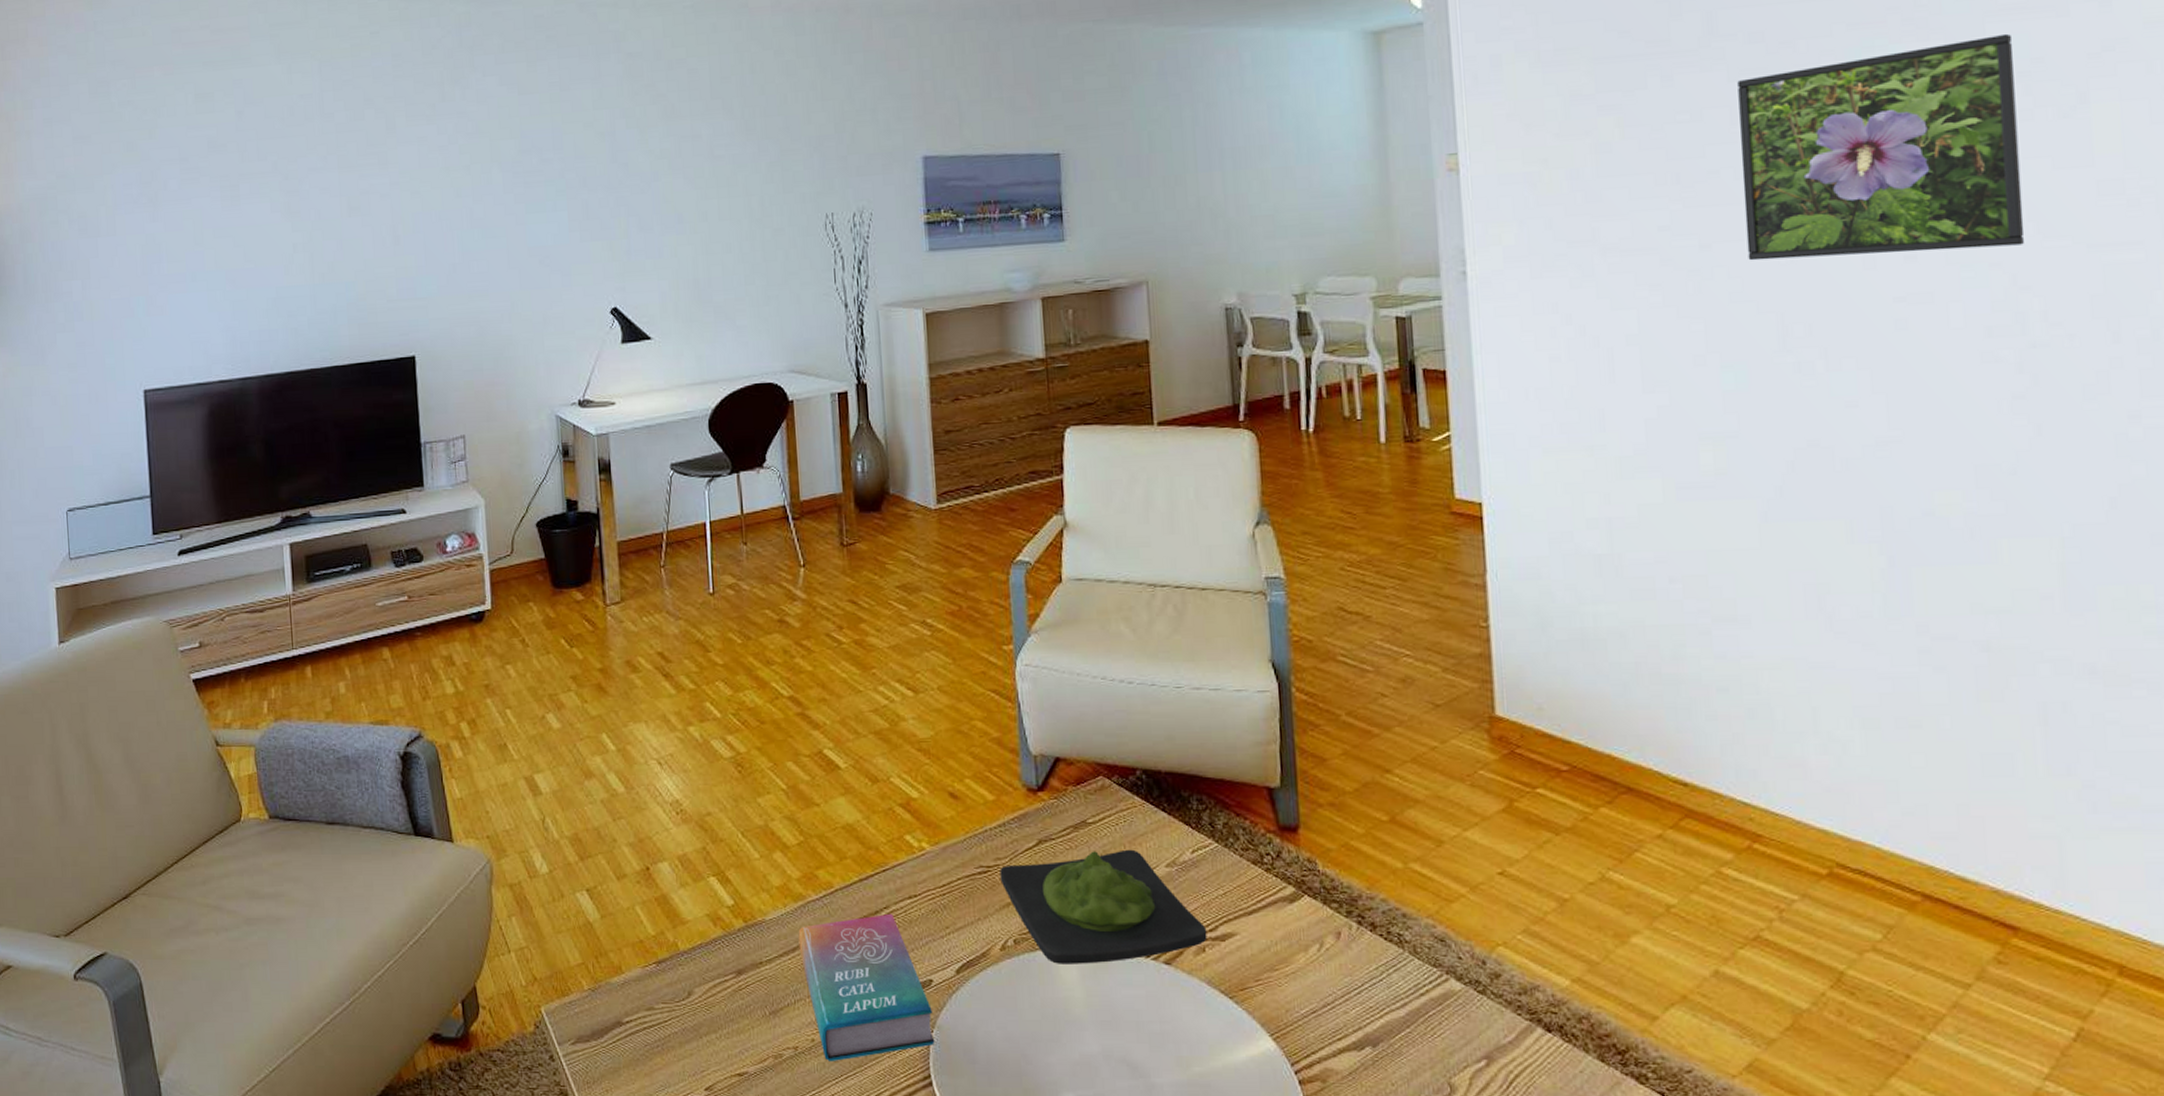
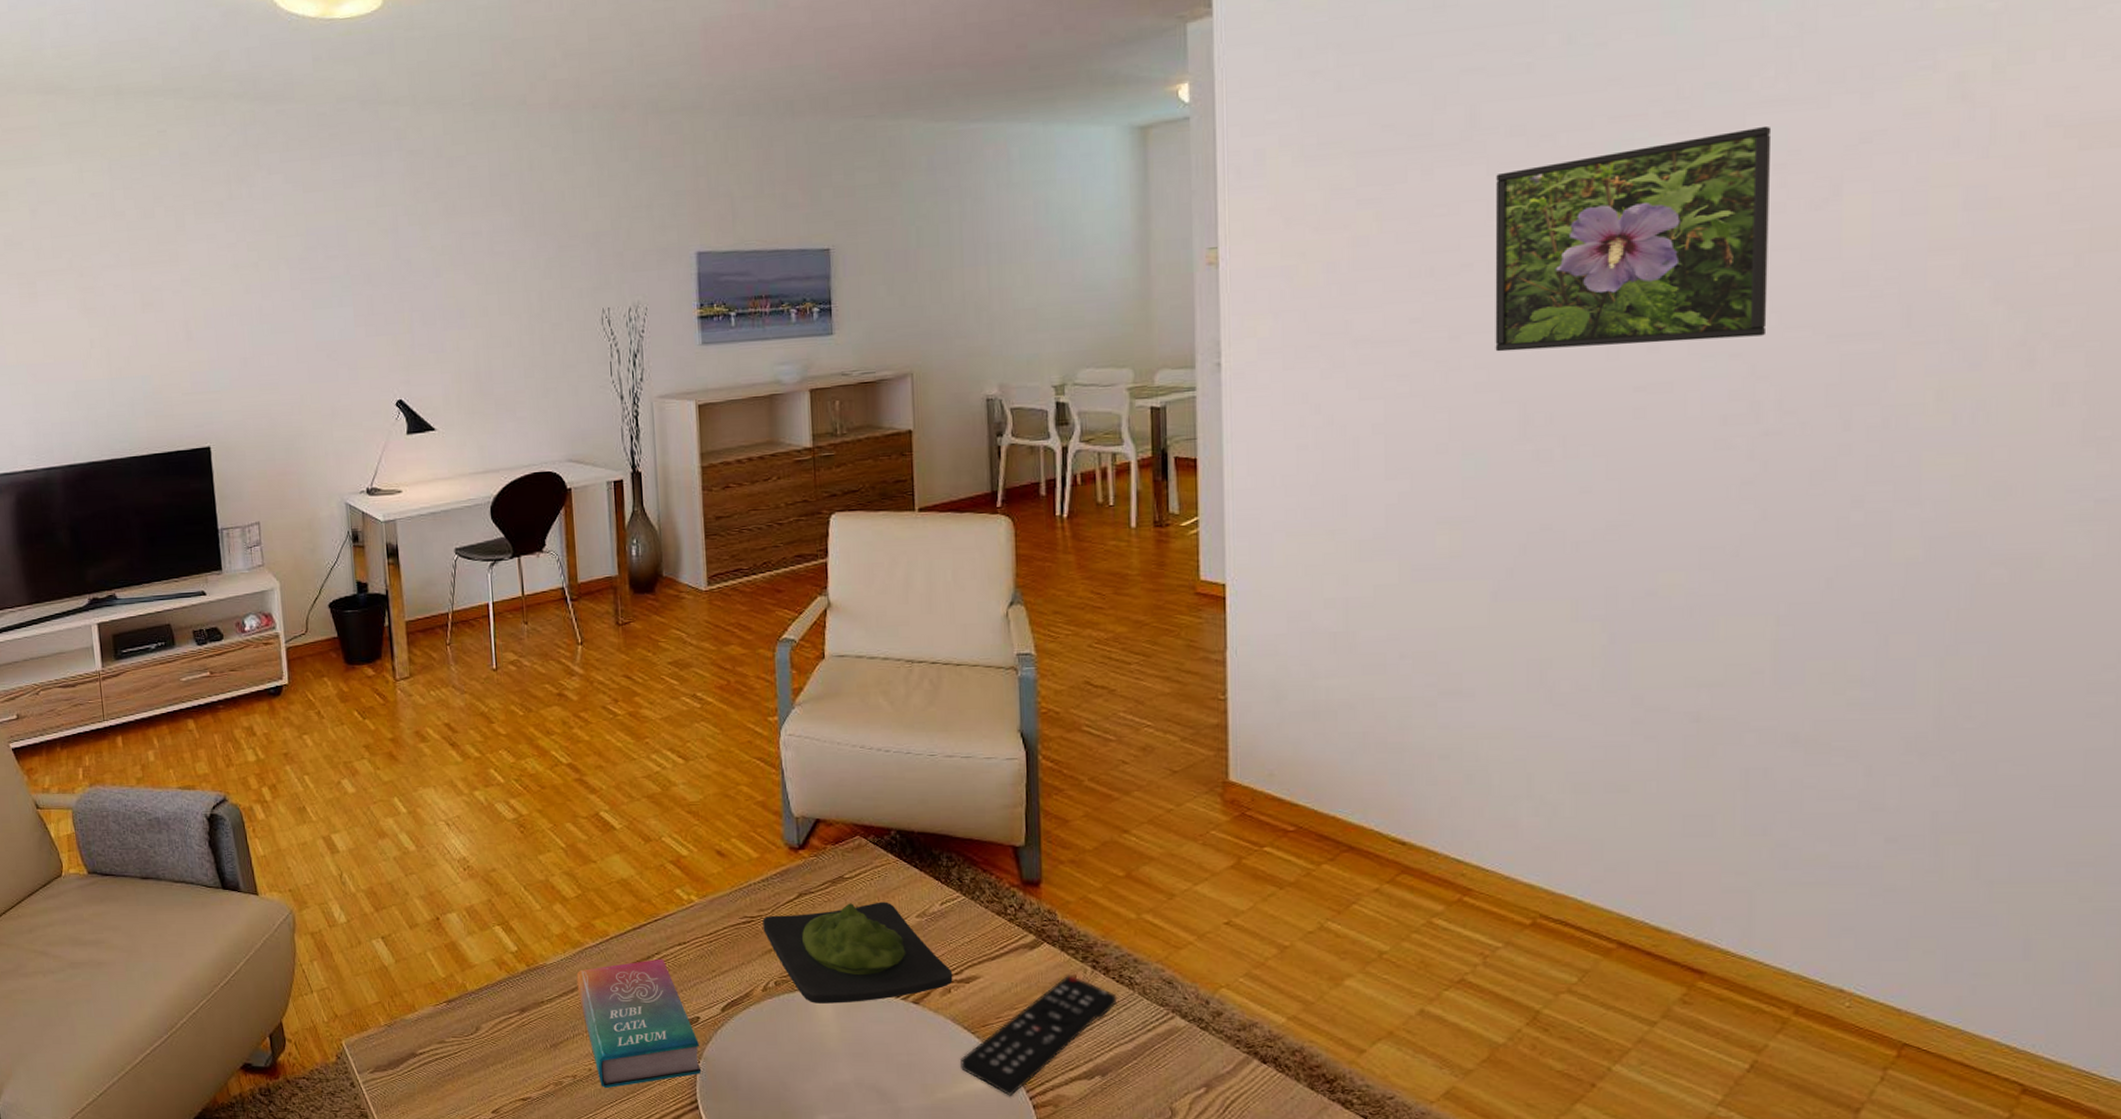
remote control: none [1218,931,1385,1070] -> present [960,975,1116,1096]

